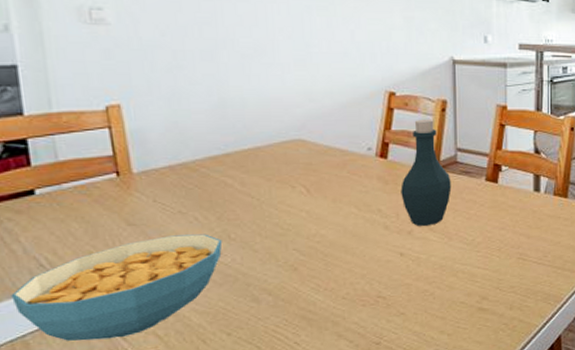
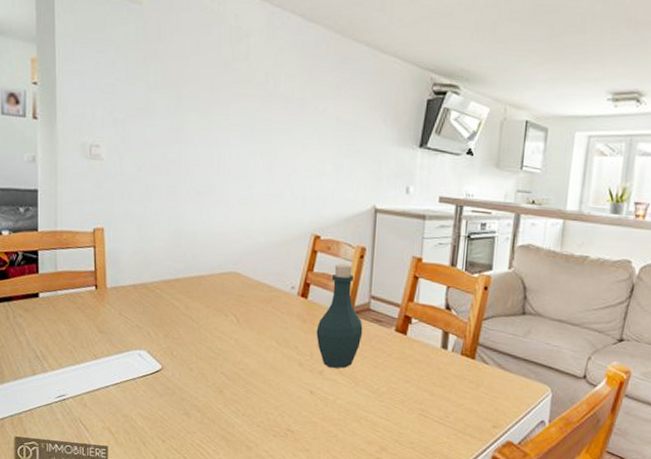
cereal bowl: present [11,234,223,341] -> none [15,345,167,428]

